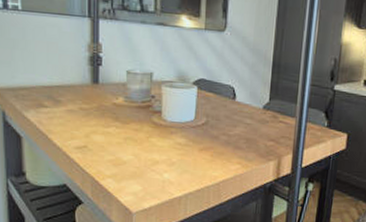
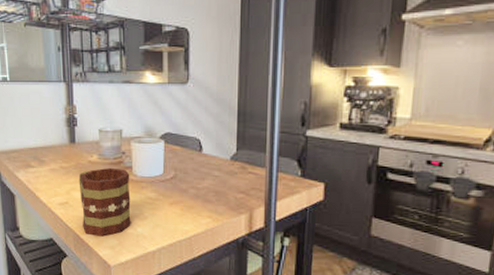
mug: none [100,111,159,183] -> present [78,167,131,237]

